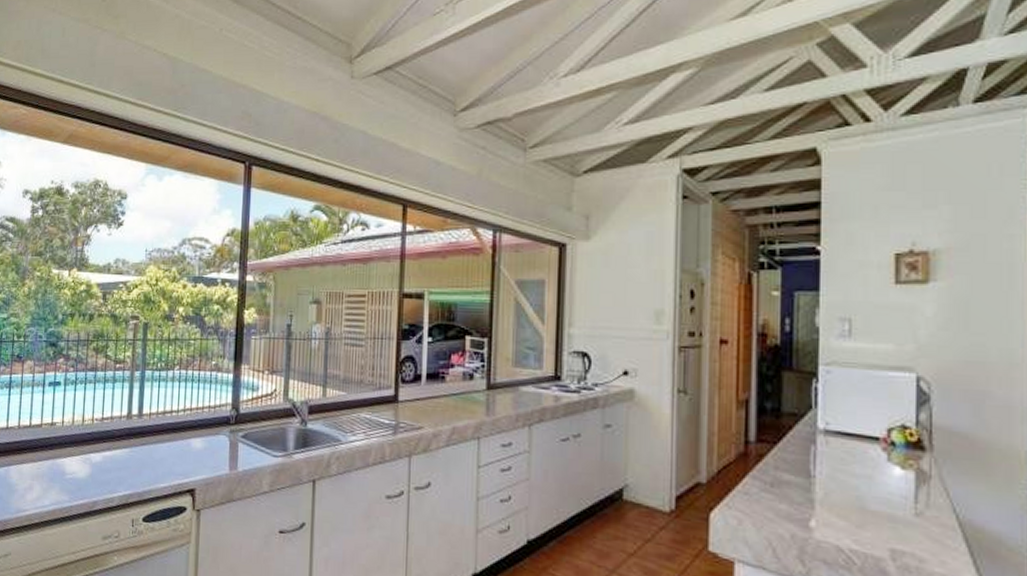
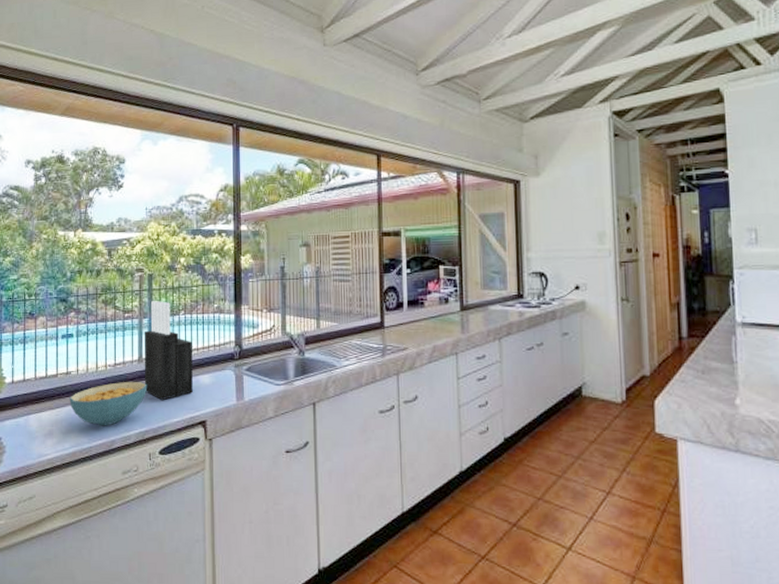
cereal bowl: none [52,438,135,485] -> present [69,381,148,426]
knife block: none [132,352,186,462] -> present [144,301,193,400]

